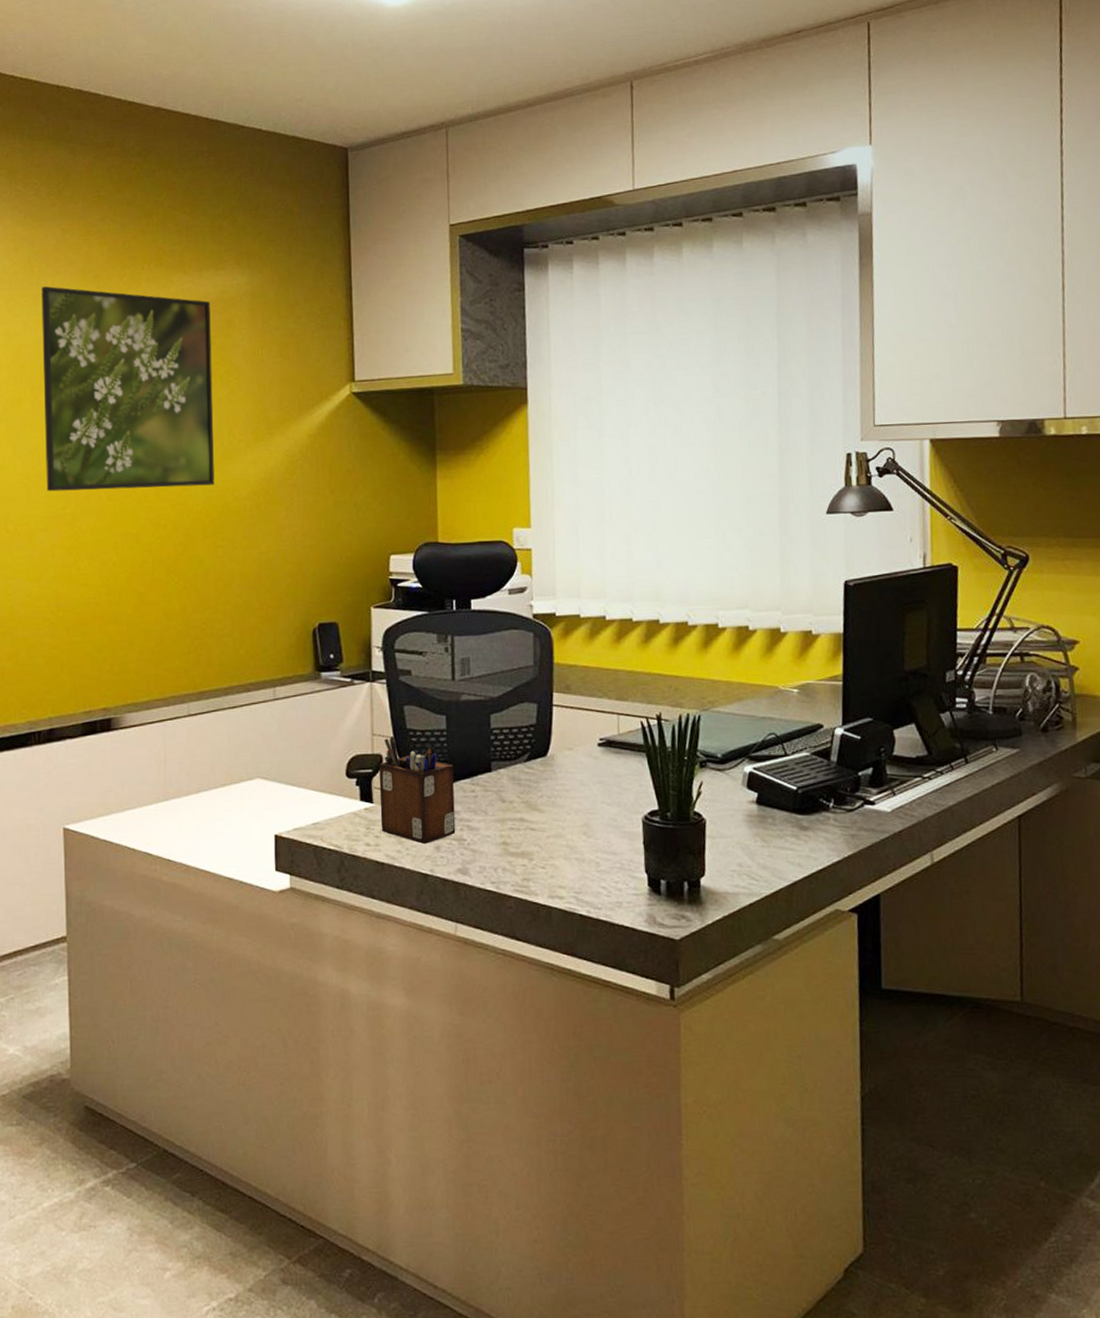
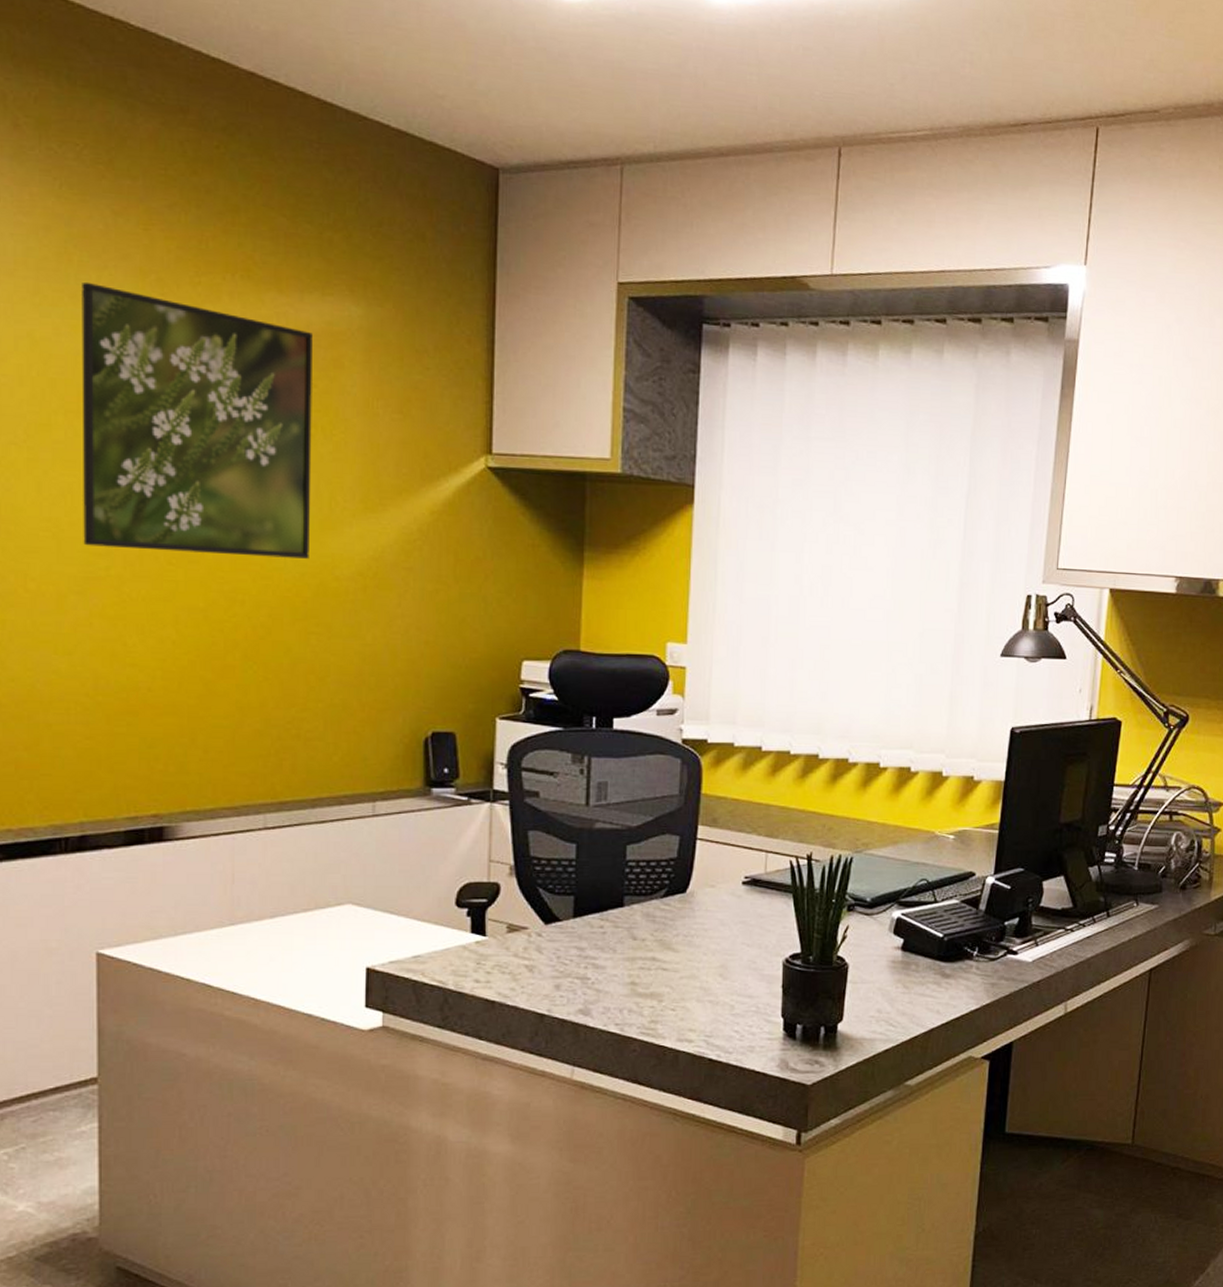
desk organizer: present [378,735,456,844] -> none [493,863,582,982]

